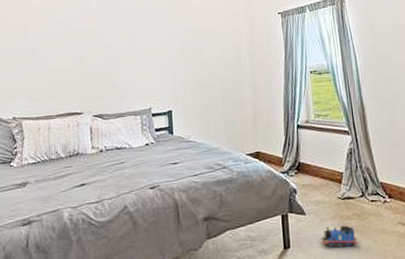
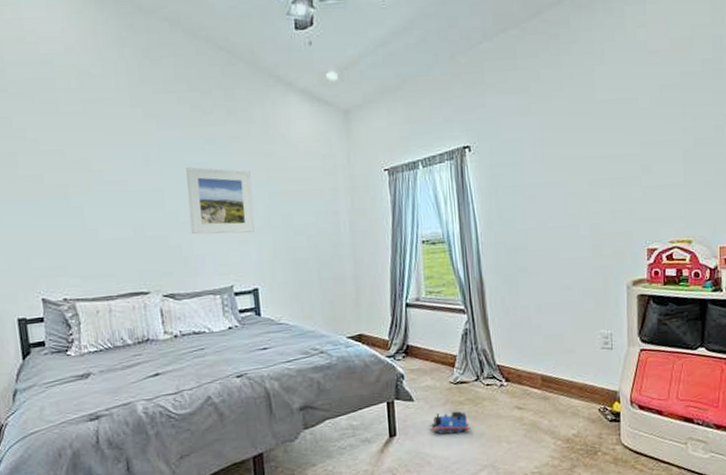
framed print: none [119,11,172,65] -> present [186,167,255,235]

